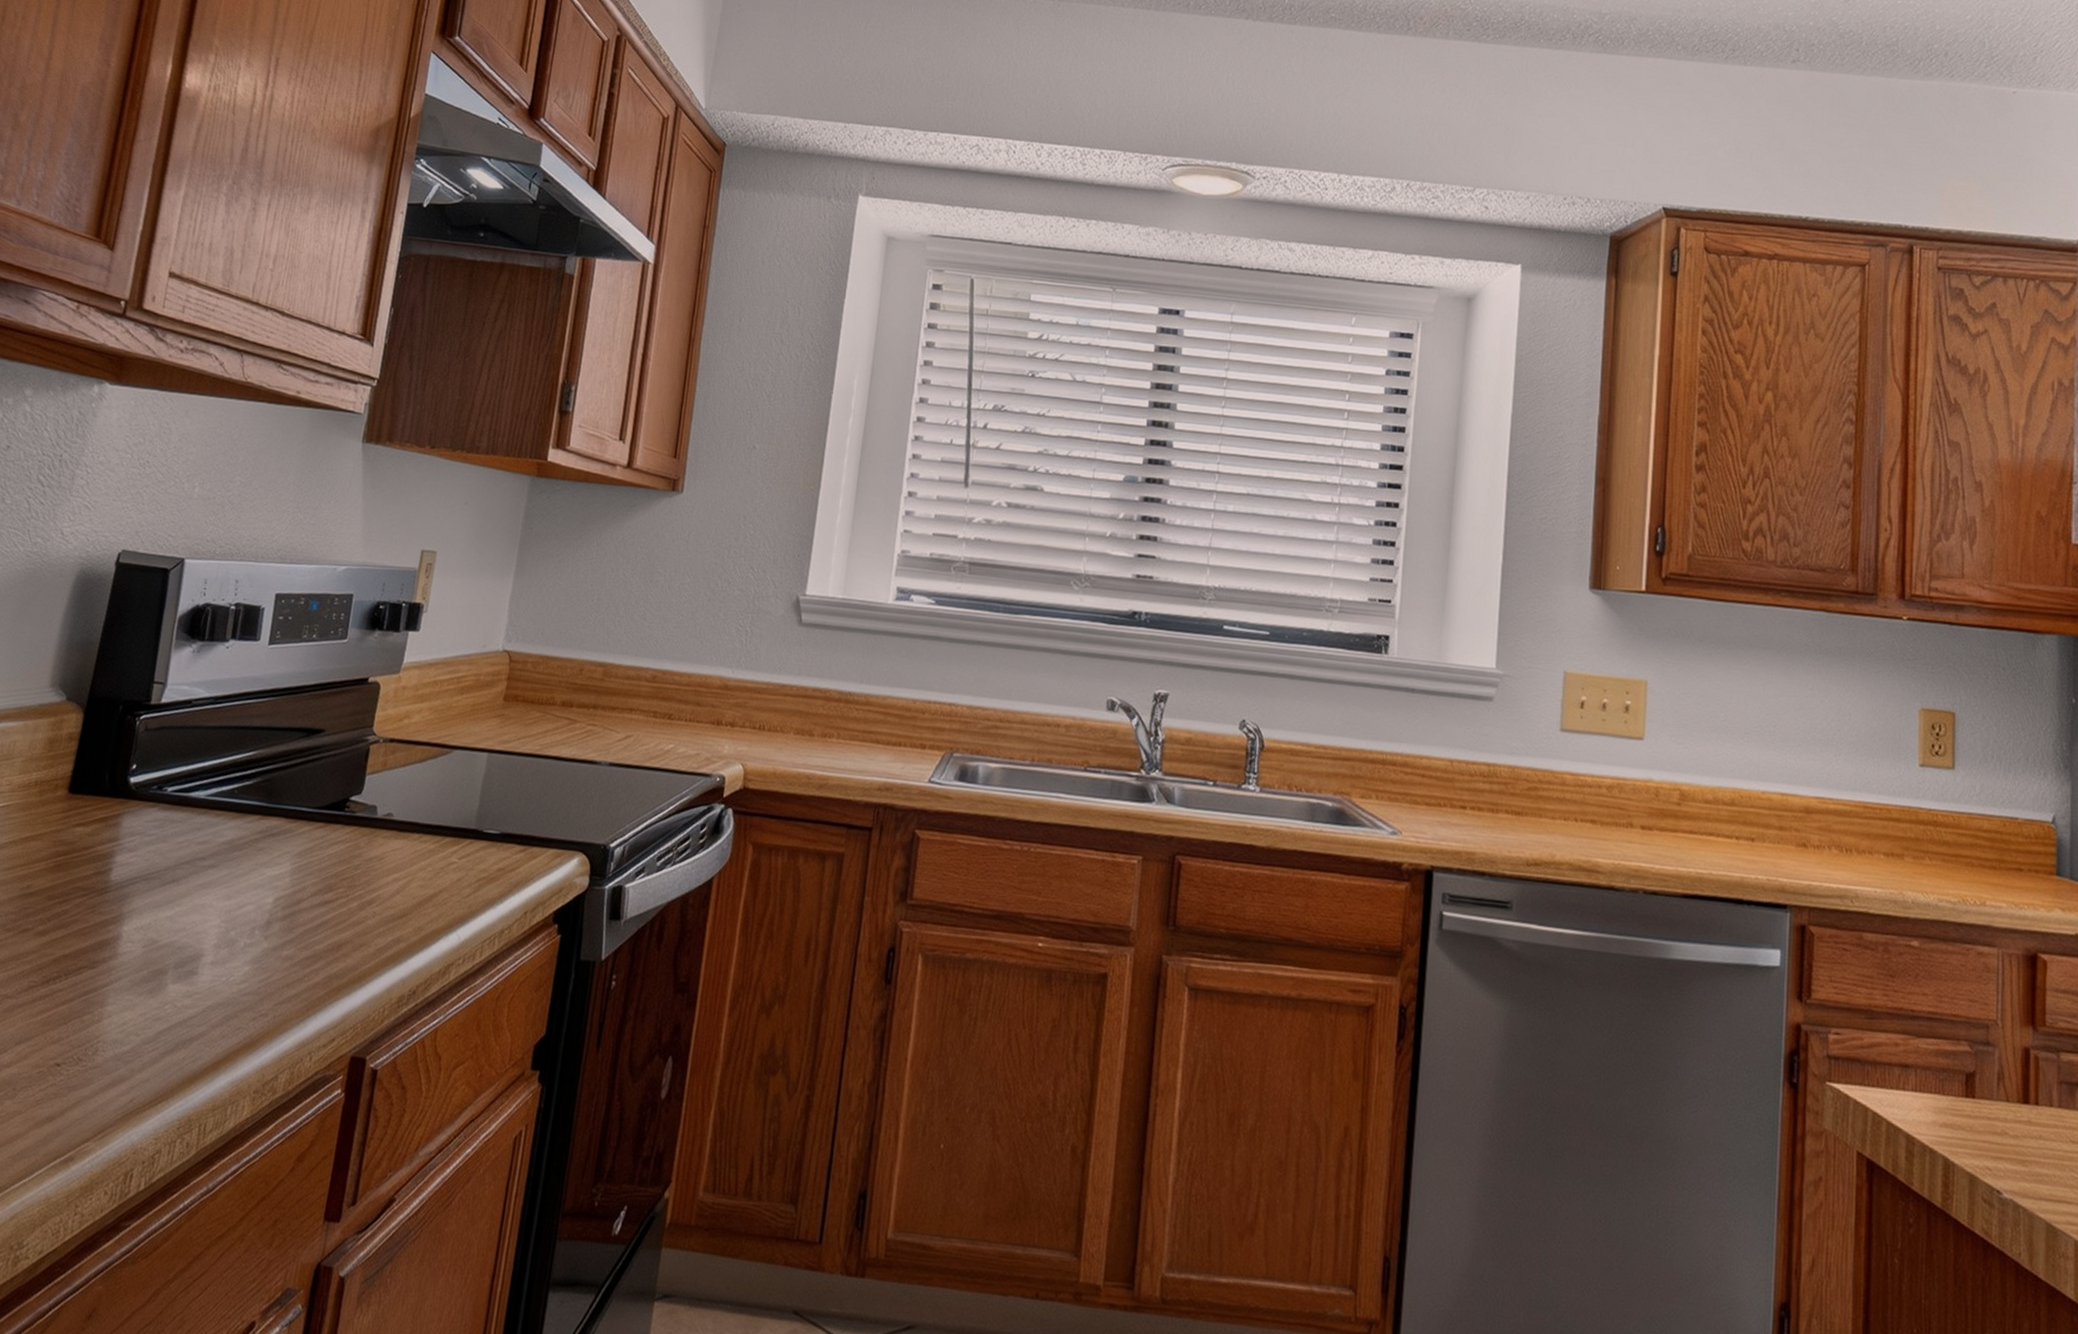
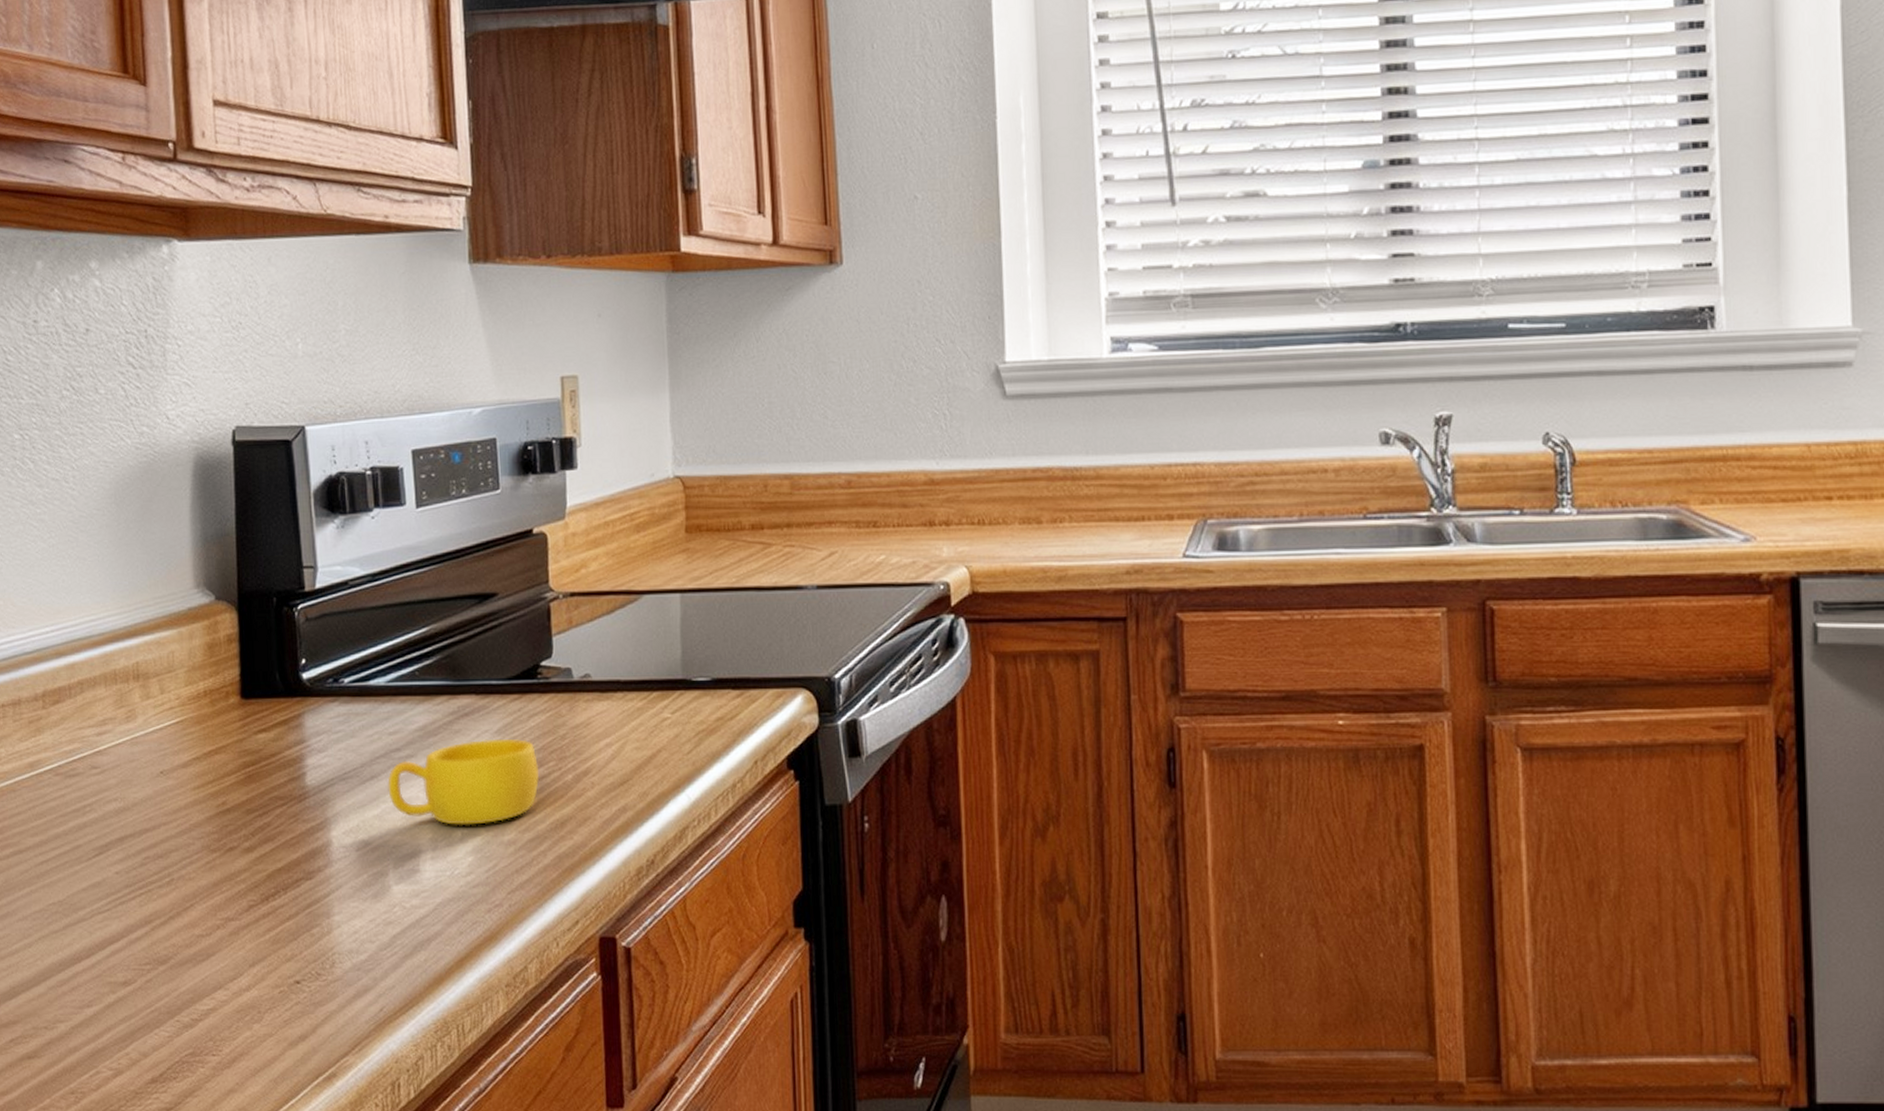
cup: none [184,859,329,938] -> present [387,739,540,825]

